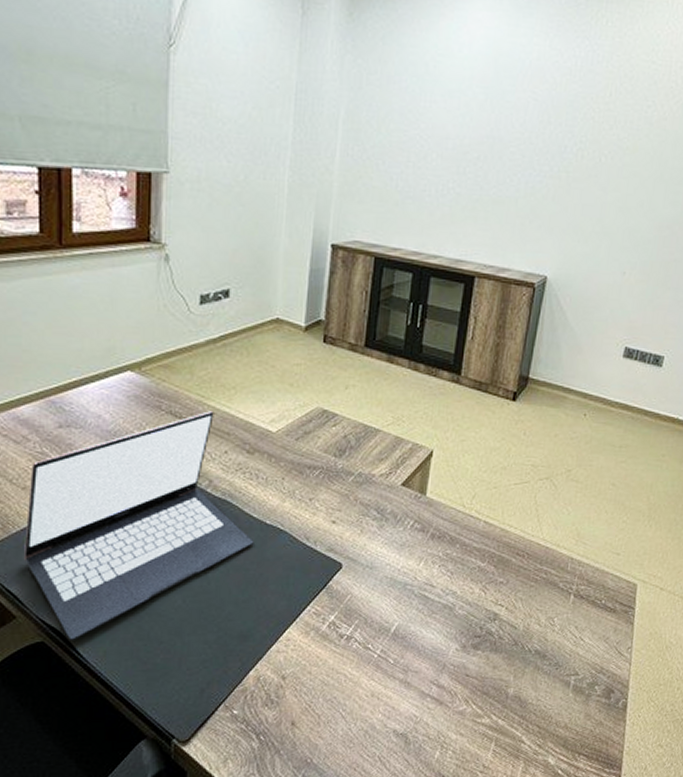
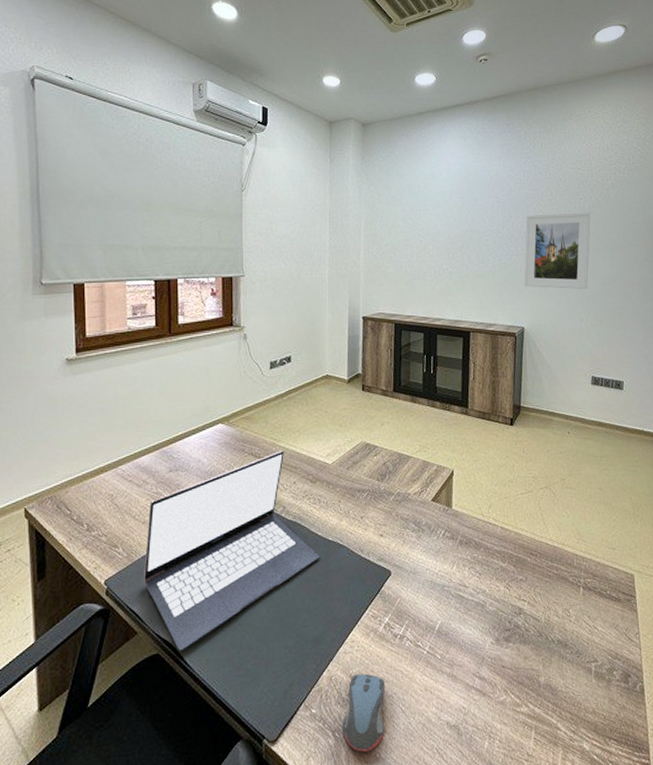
computer mouse: none [269,675,325,757] -> present [342,673,386,752]
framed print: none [555,122,658,234] -> present [524,212,591,290]

